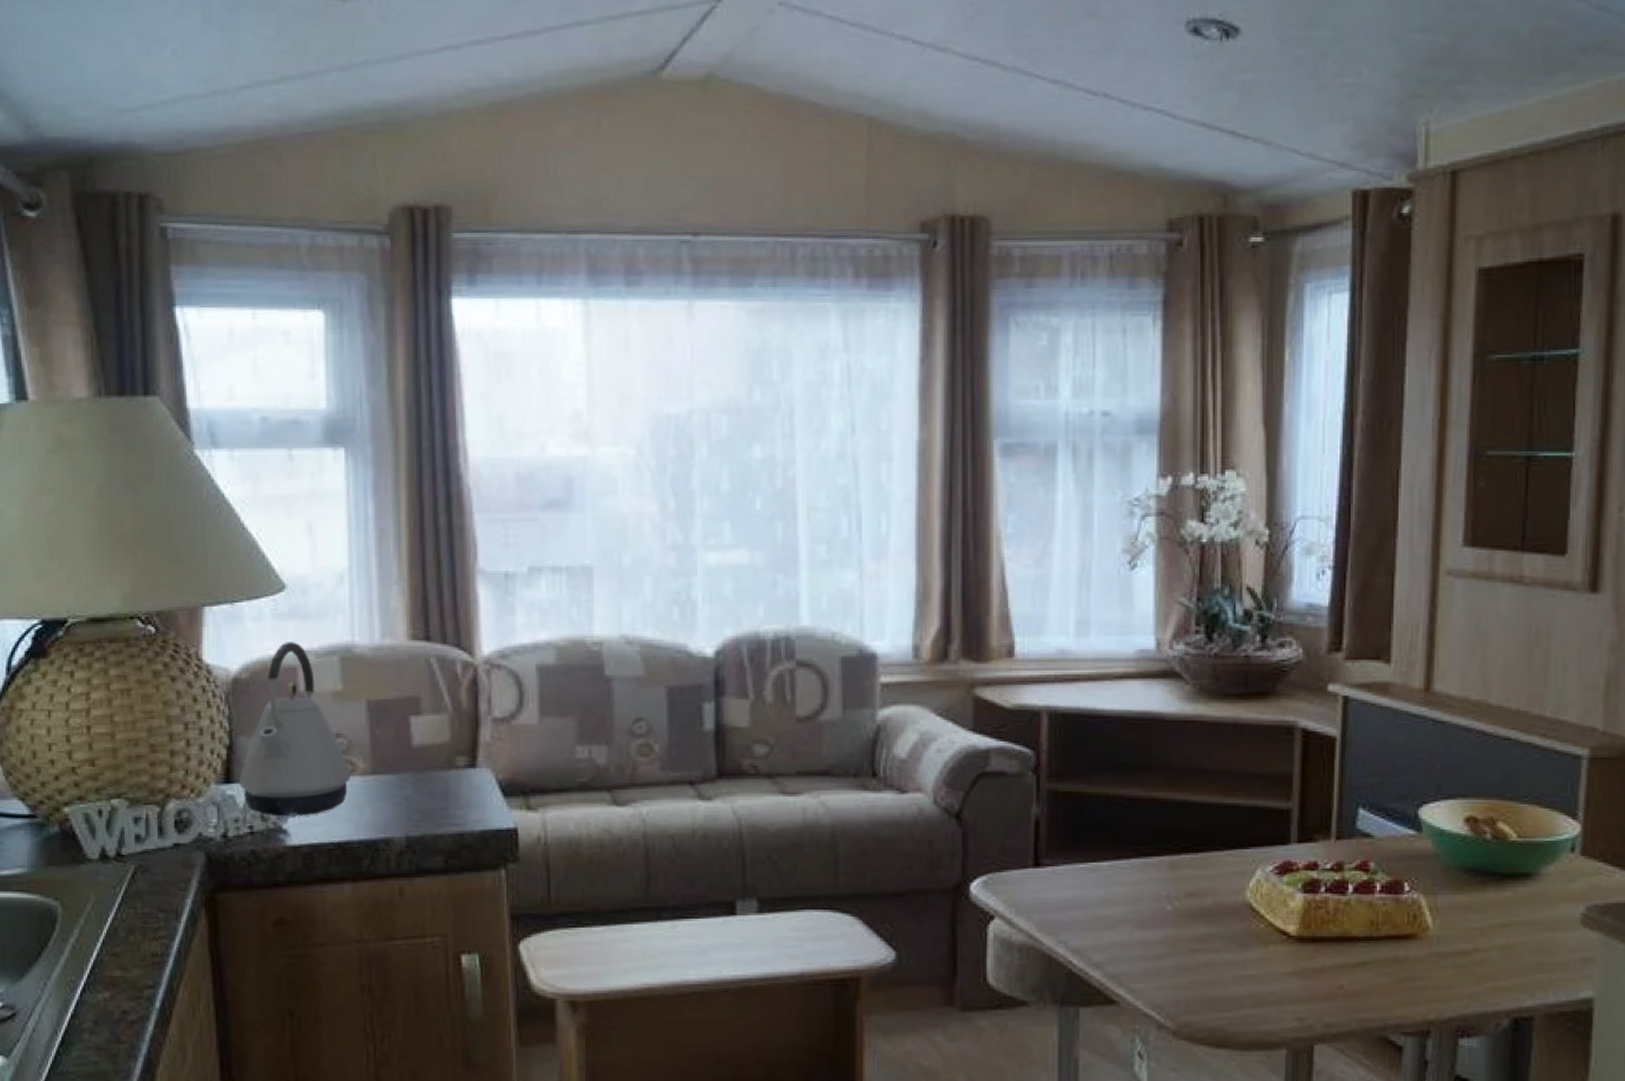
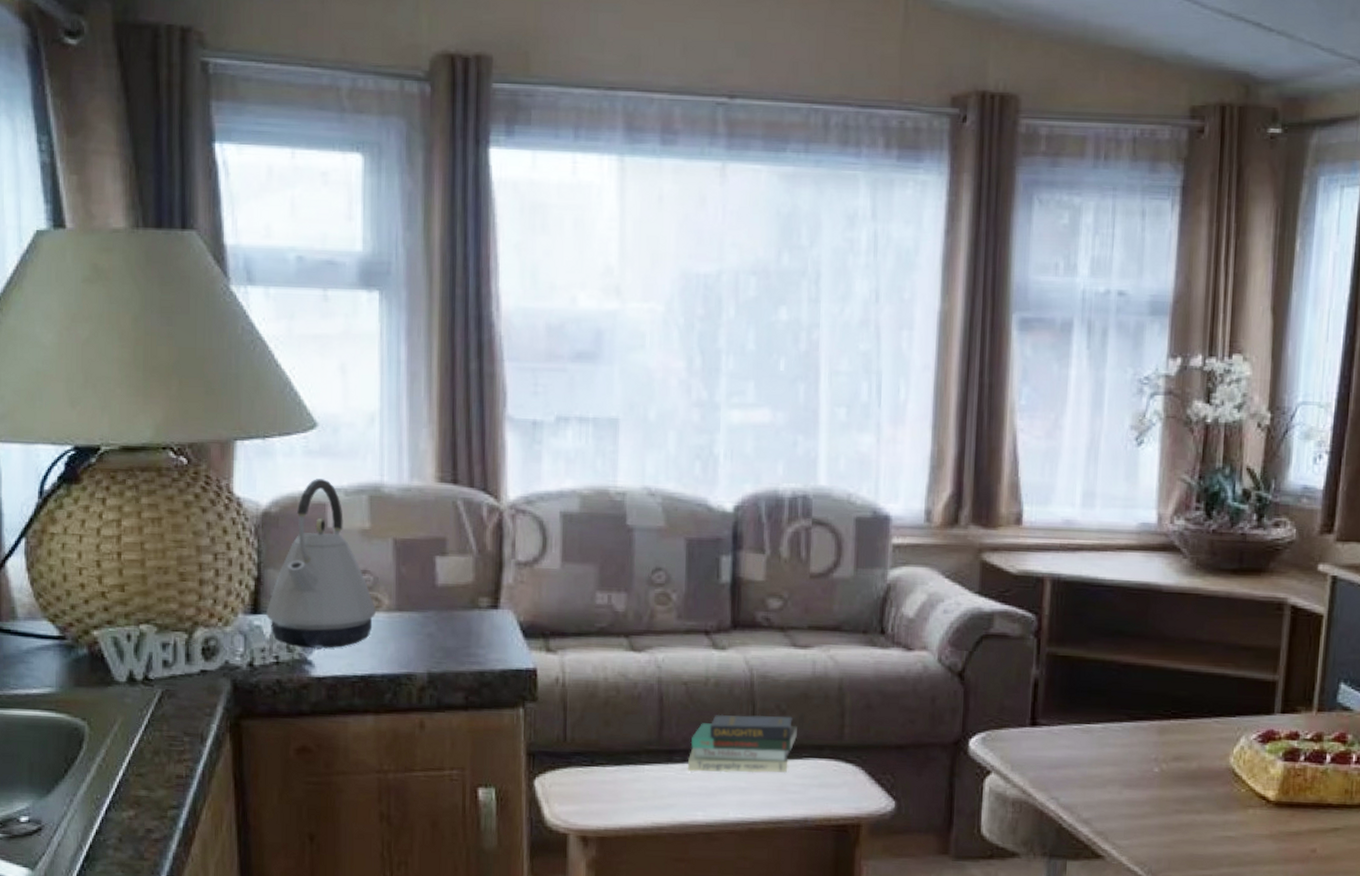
books: none [676,866,790,929] -> present [687,714,797,774]

